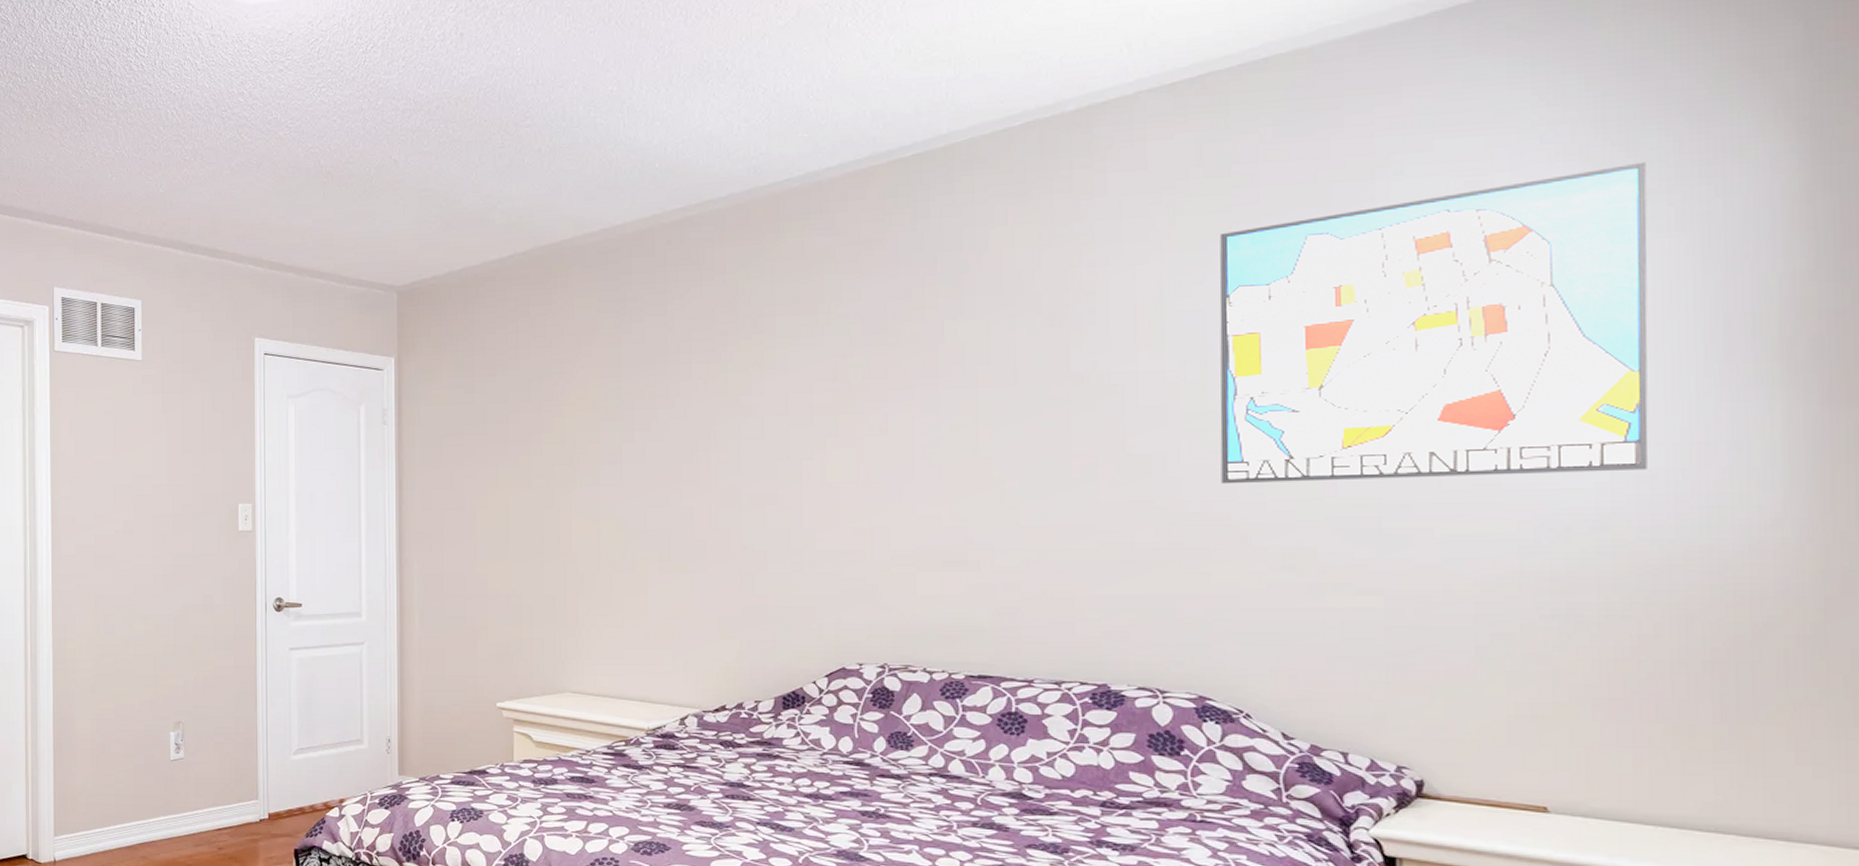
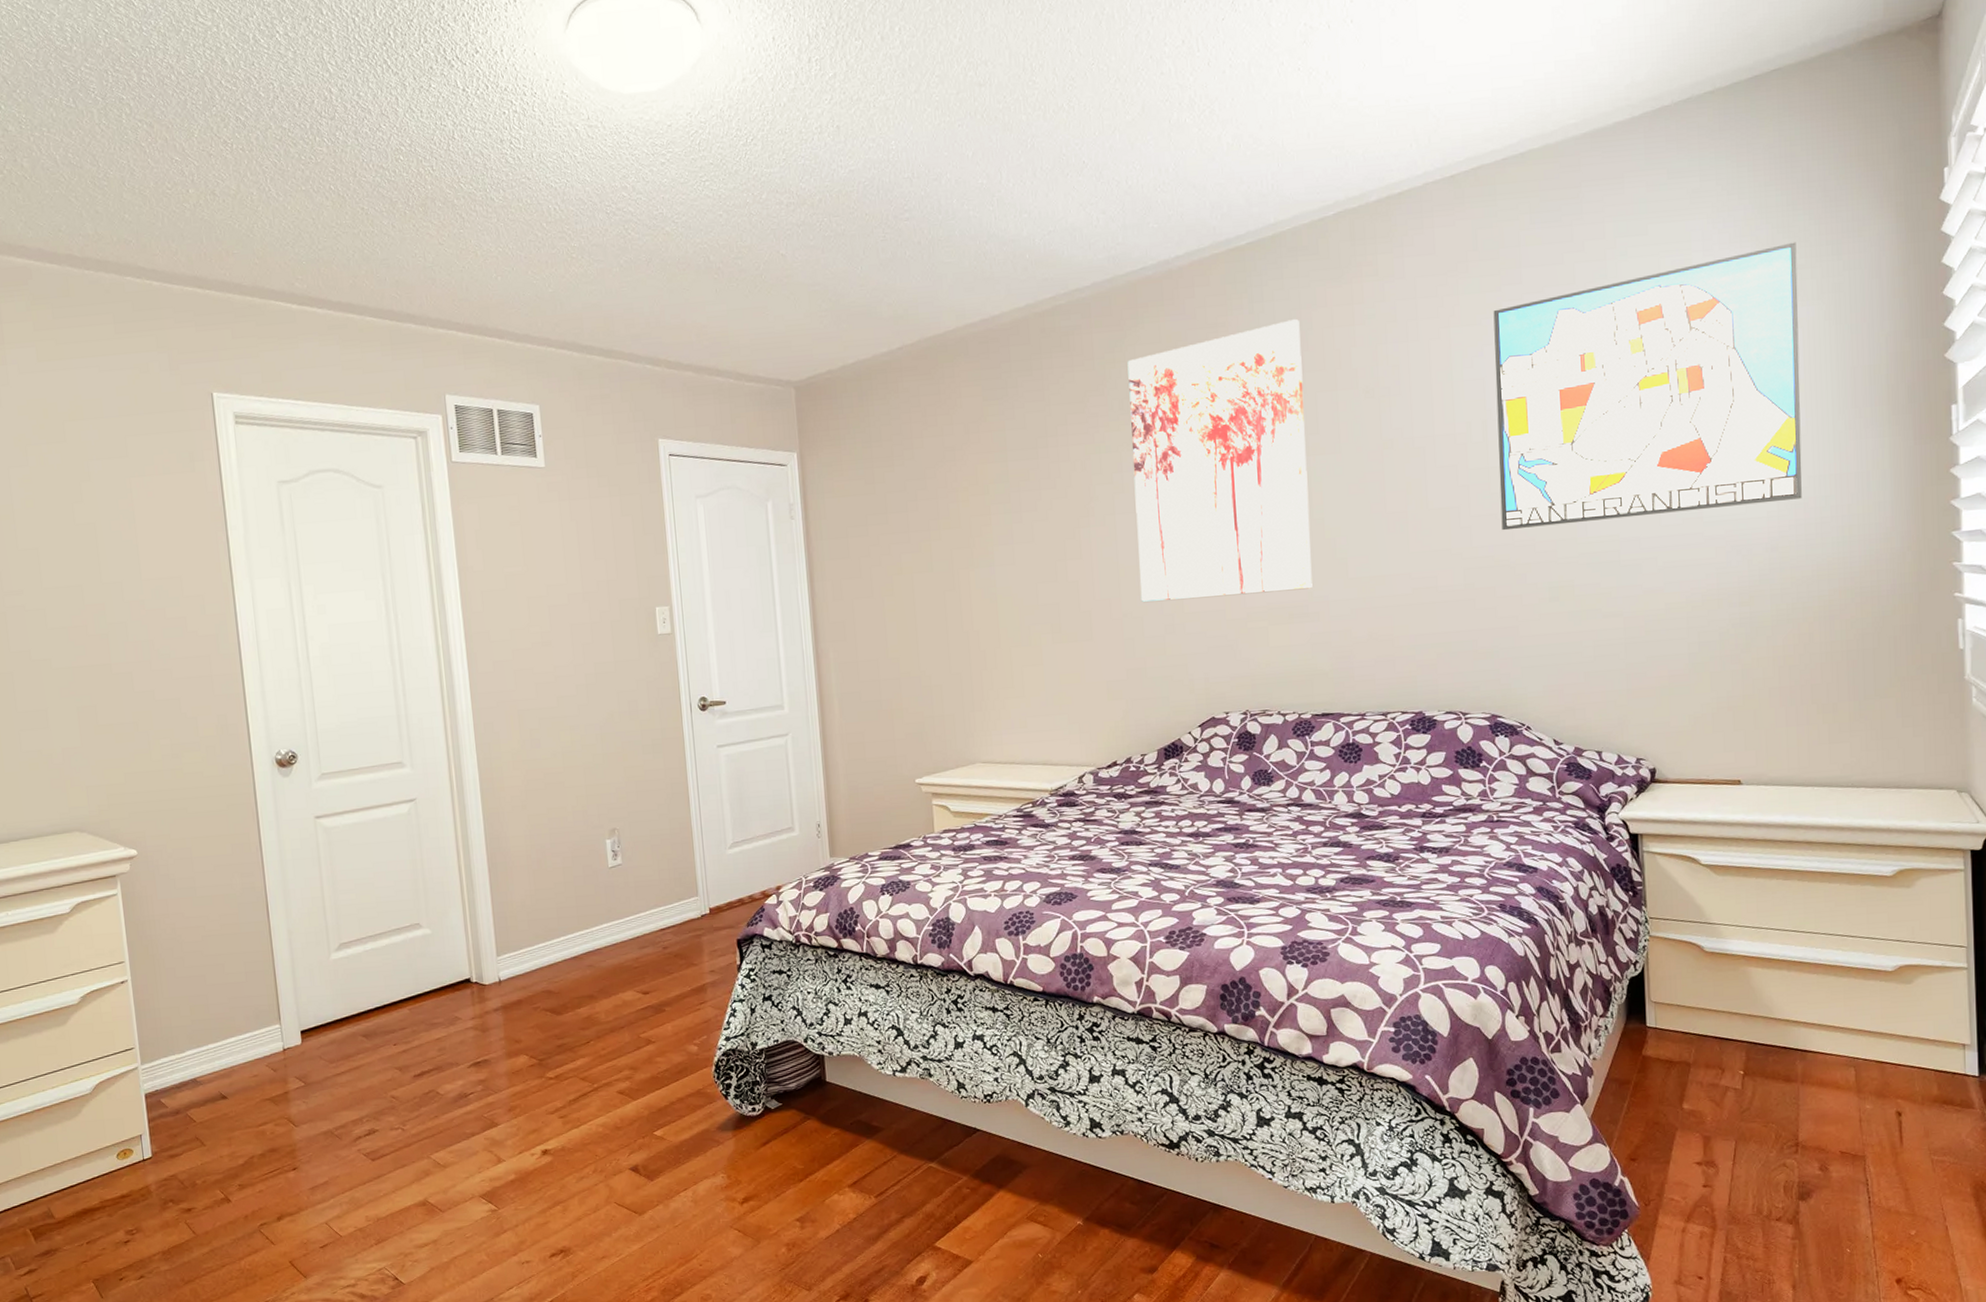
wall art: none [764,238,974,536] -> present [1127,319,1313,602]

